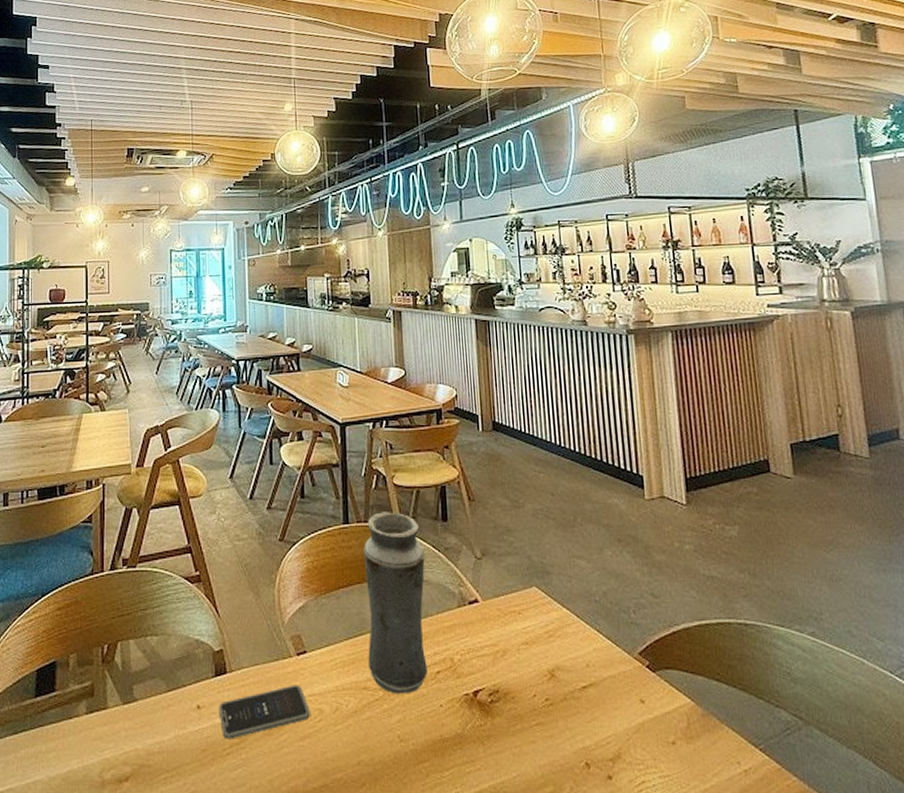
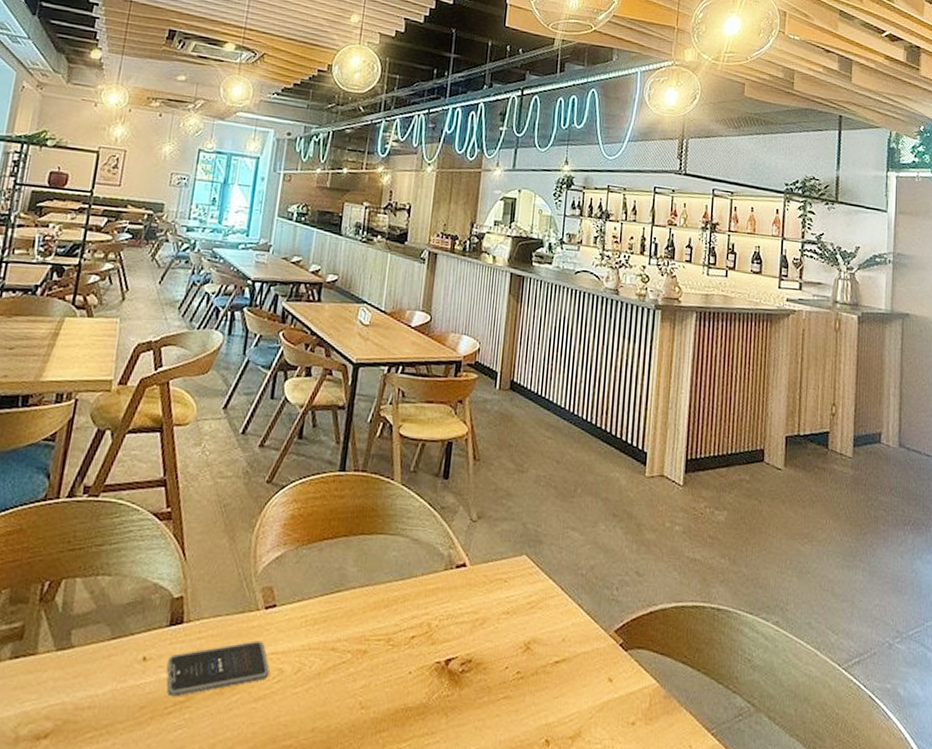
vase: present [364,512,428,694] -> none [340,462,420,659]

